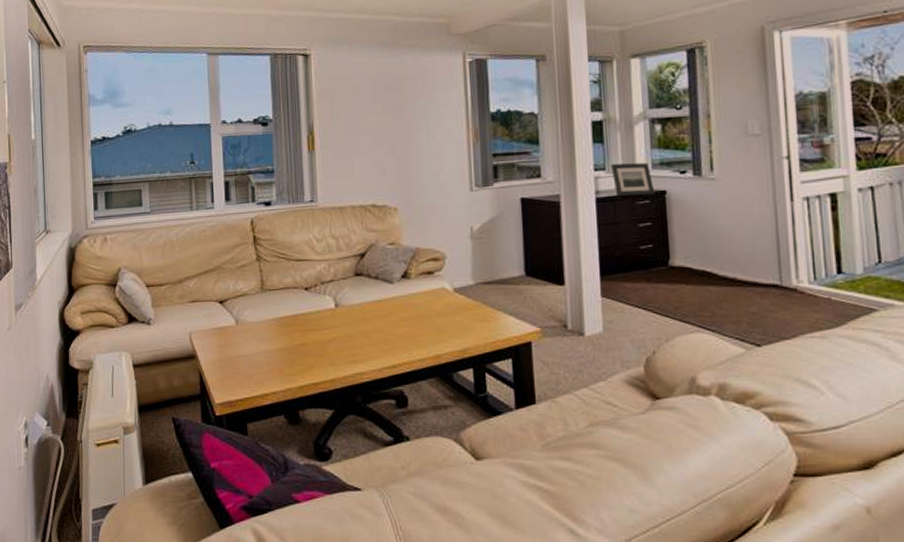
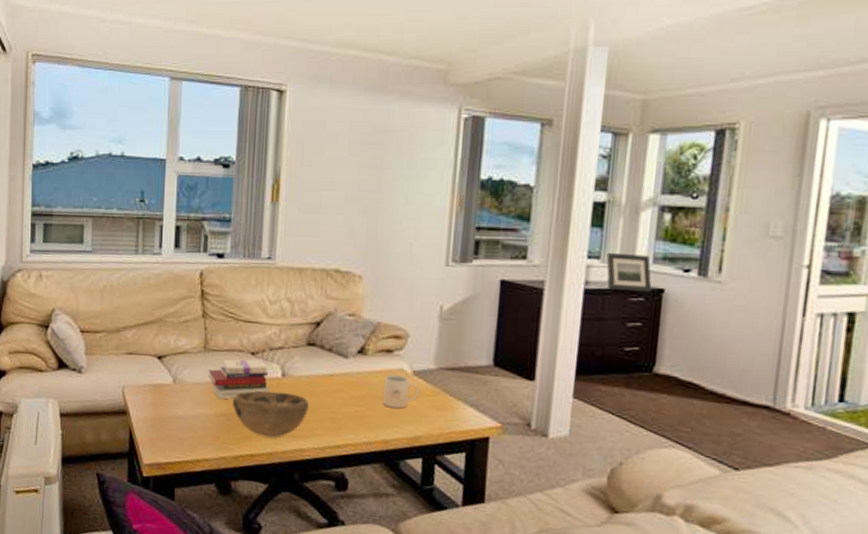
books: none [267,294,325,335] -> present [208,359,269,400]
decorative bowl: none [293,321,363,365] -> present [233,391,309,438]
mug: none [428,294,463,325] -> present [382,375,420,409]

